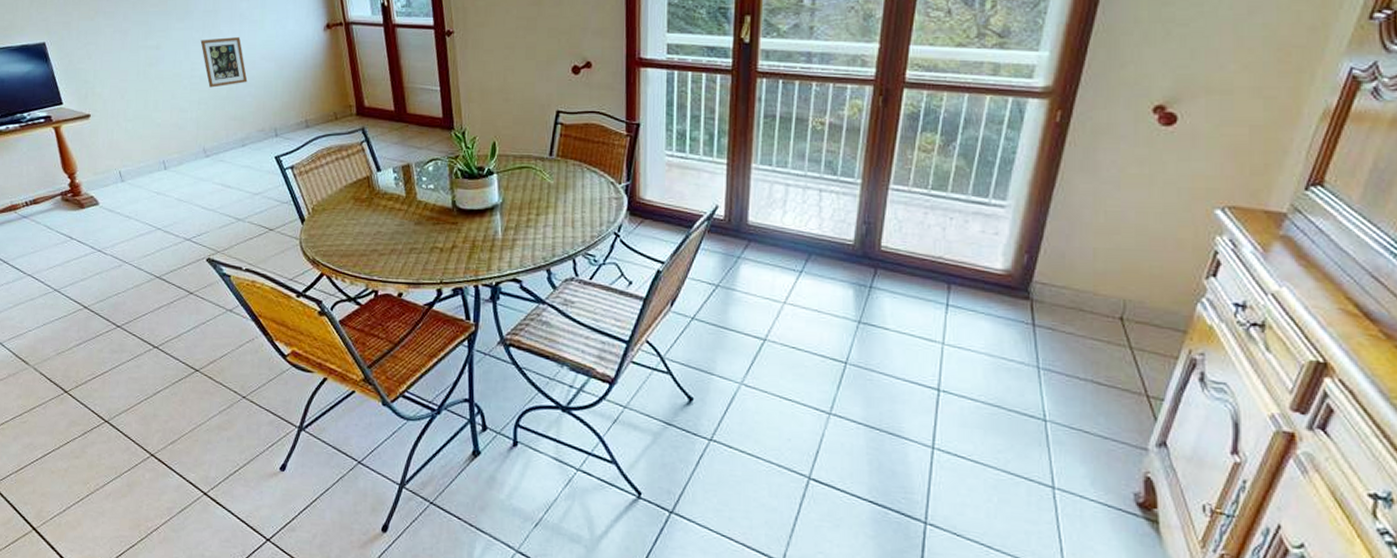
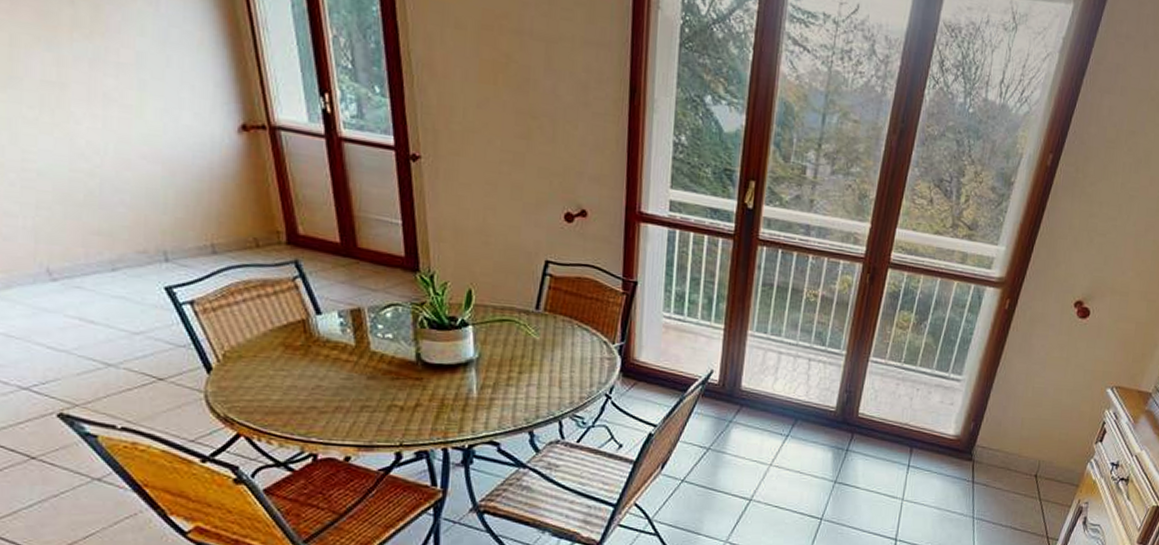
picture frame: present [200,37,248,88] -> none [36,120,119,189]

